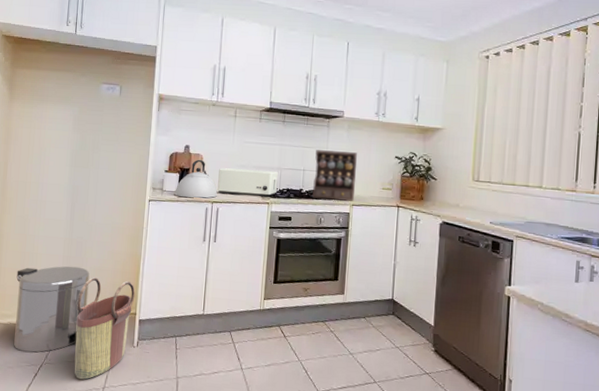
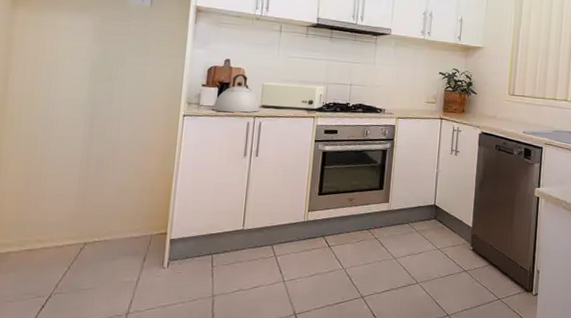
trash can: present [14,266,90,353] -> none [15,187,112,283]
shopping bag: present [74,277,136,380] -> none [91,197,166,307]
spice rack: present [311,150,357,202] -> none [358,65,403,115]

